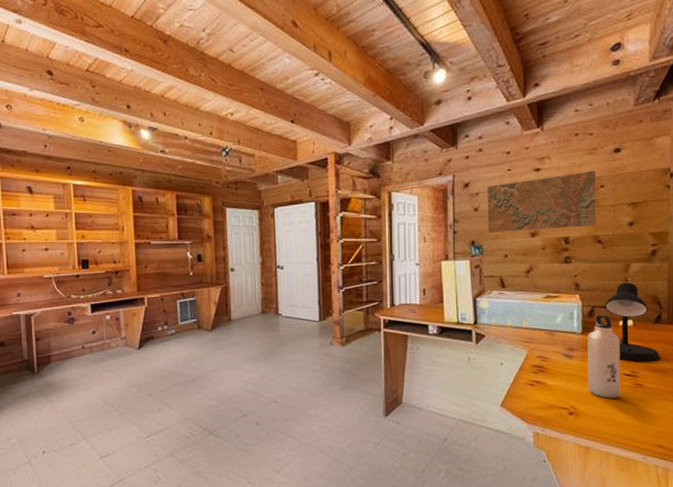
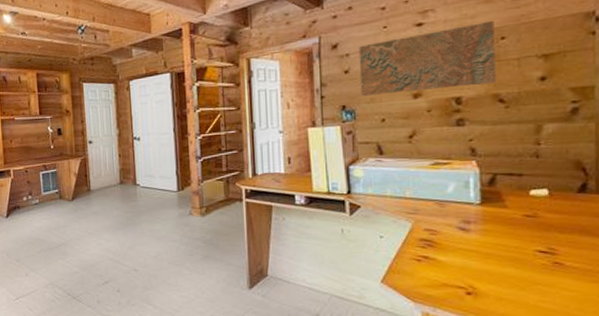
water bottle: present [588,315,620,398] -> none [488,183,533,278]
desk lamp: present [605,282,661,363] -> none [510,146,589,238]

